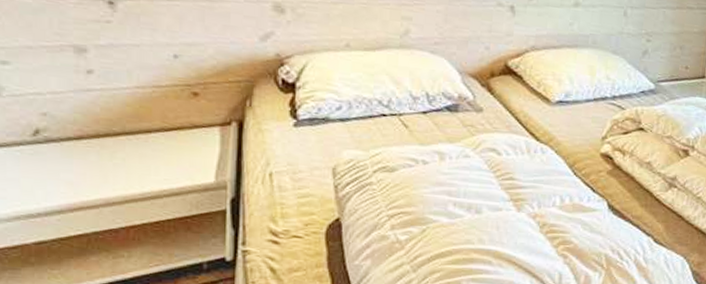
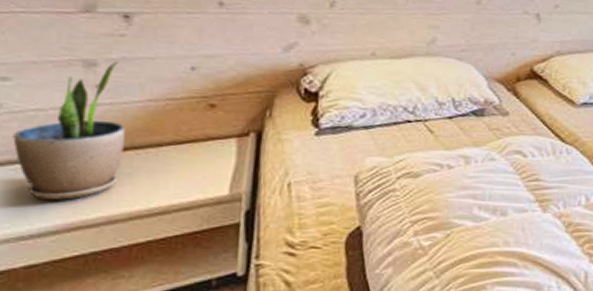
potted plant: none [16,48,116,181] -> present [13,62,125,200]

